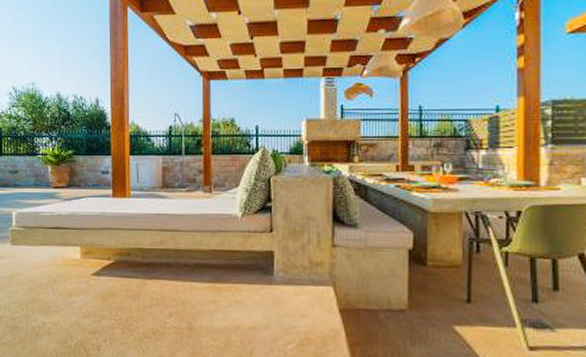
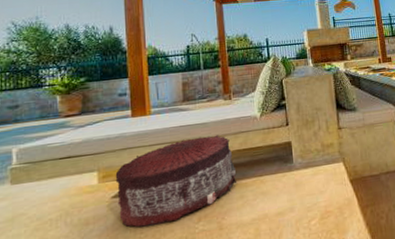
pouf: none [96,228,211,311] -> present [115,135,238,228]

